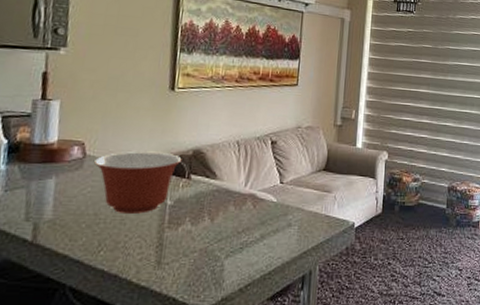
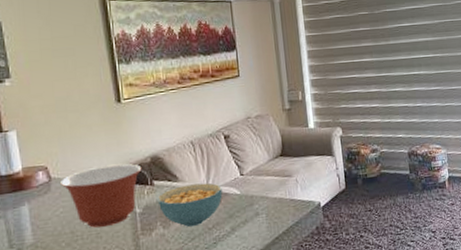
cereal bowl: none [191,184,259,227] -> present [157,182,223,227]

